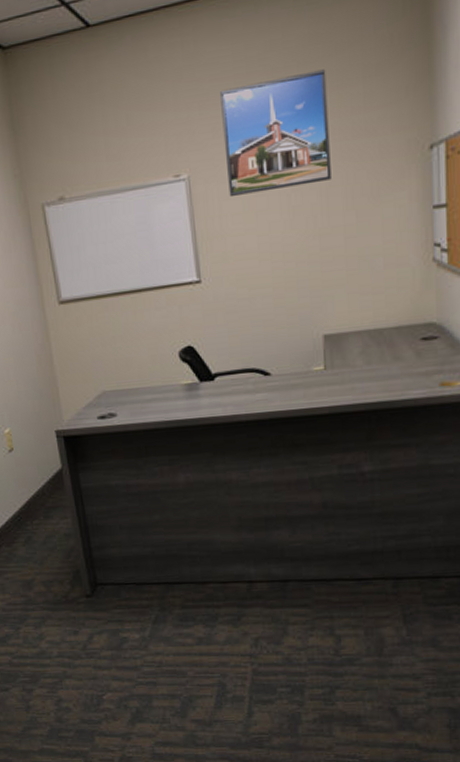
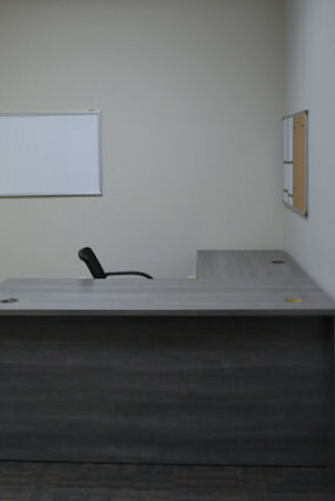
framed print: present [220,69,331,198] -> none [131,51,210,133]

